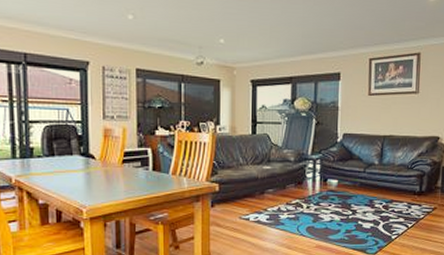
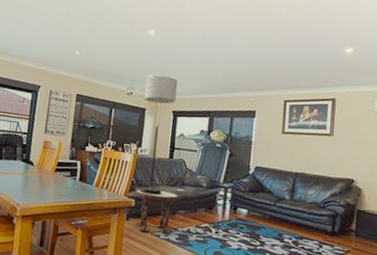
lamp: none [217,39,254,176] -> present [139,75,178,195]
side table: none [218,171,265,217] -> present [135,189,178,234]

